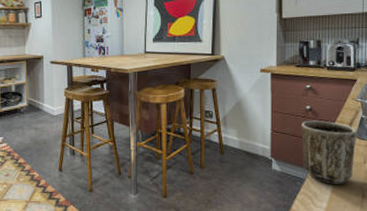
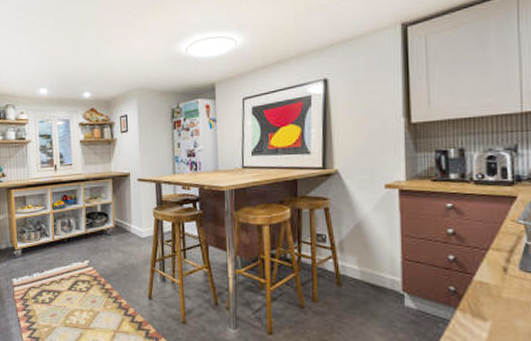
mug: present [301,120,357,185] -> none [442,247,521,330]

